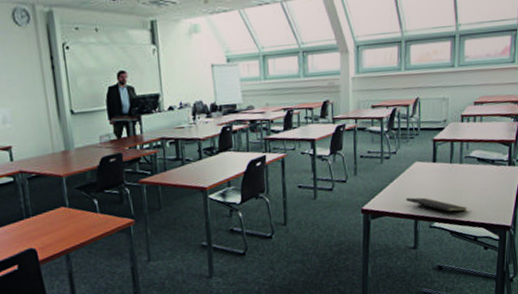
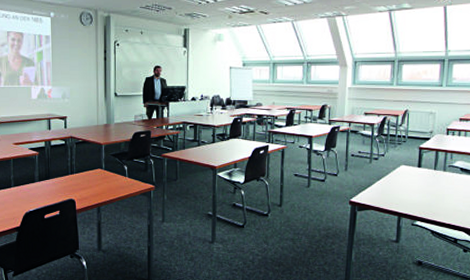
notepad: present [406,197,467,217] -> none [391,196,449,218]

